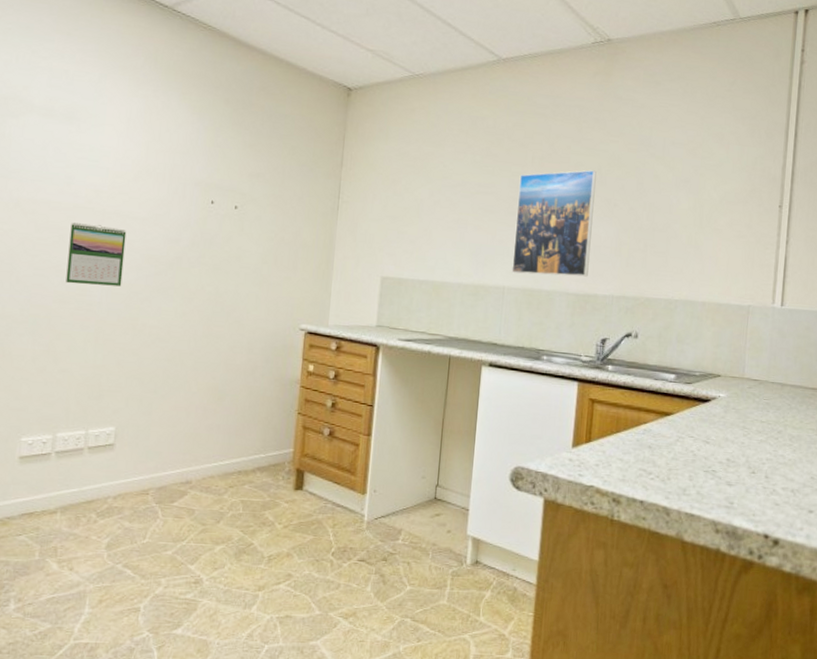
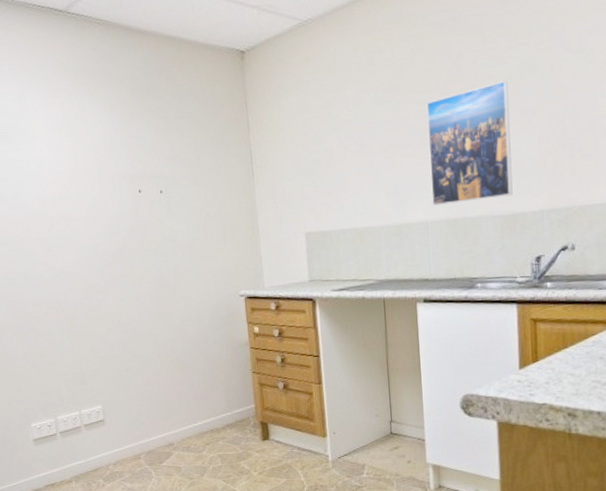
calendar: present [65,222,127,287] -> none [27,231,80,288]

